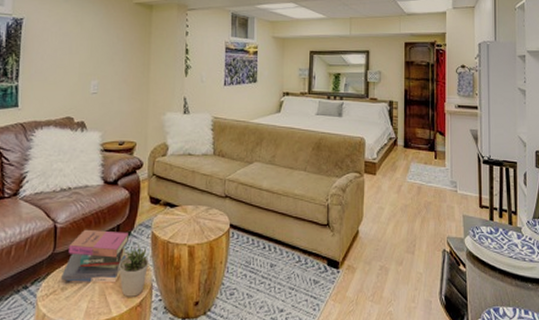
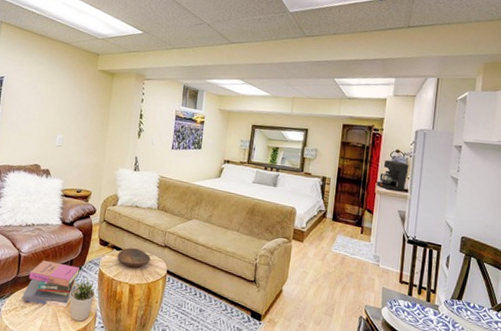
decorative bowl: none [171,203,210,226] -> present [117,248,151,268]
coffee maker: none [445,76,476,108] -> present [376,159,409,191]

